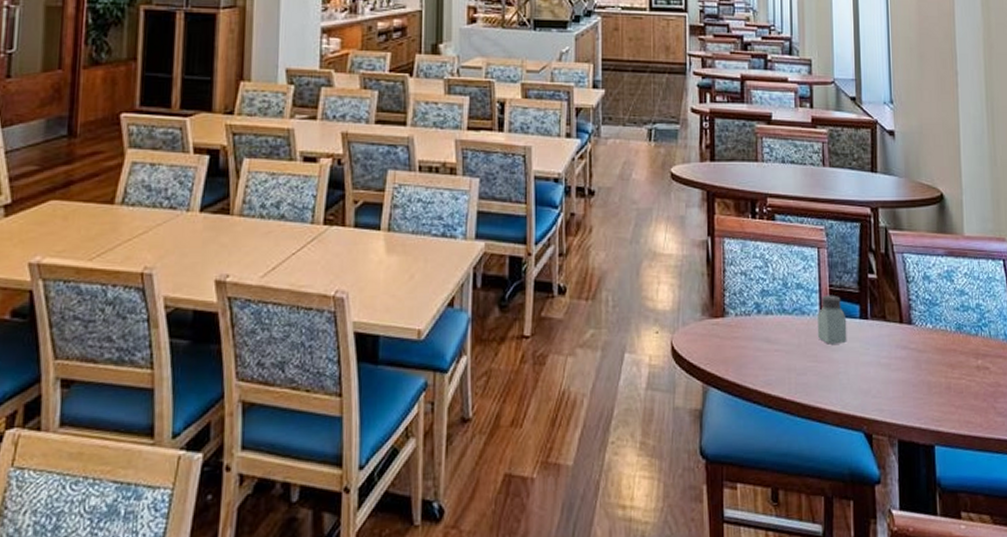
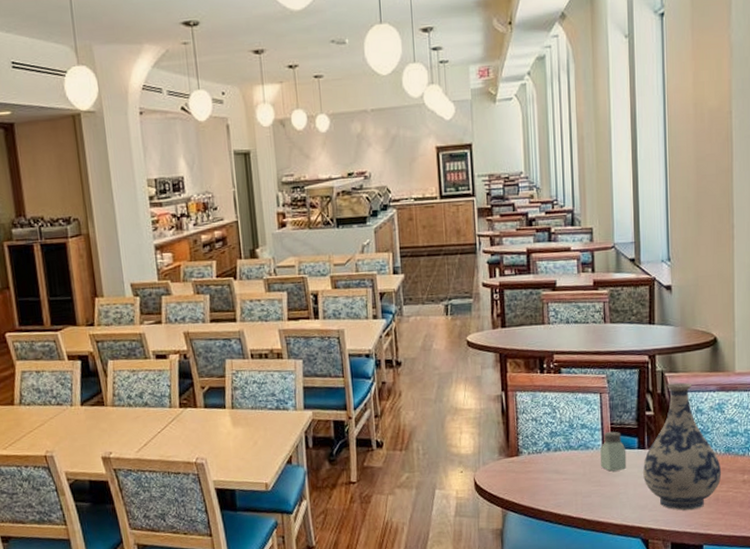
vase: none [865,242,953,400] -> present [642,382,722,511]

